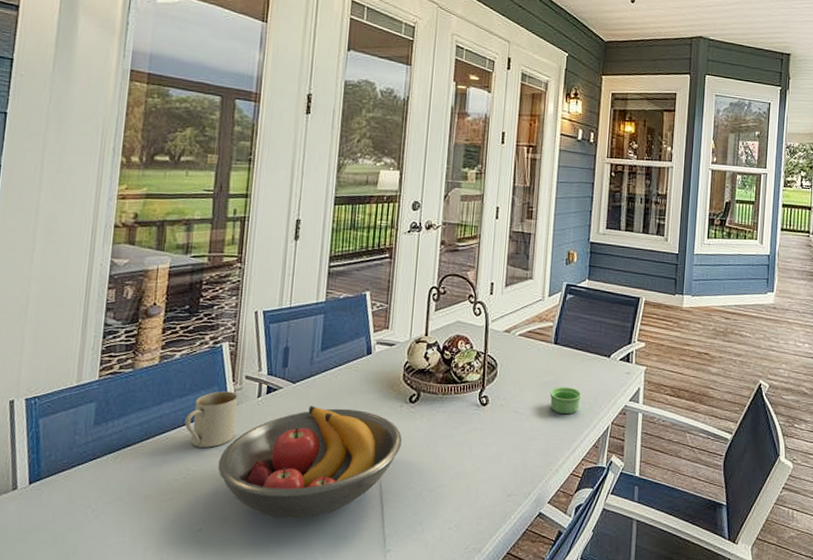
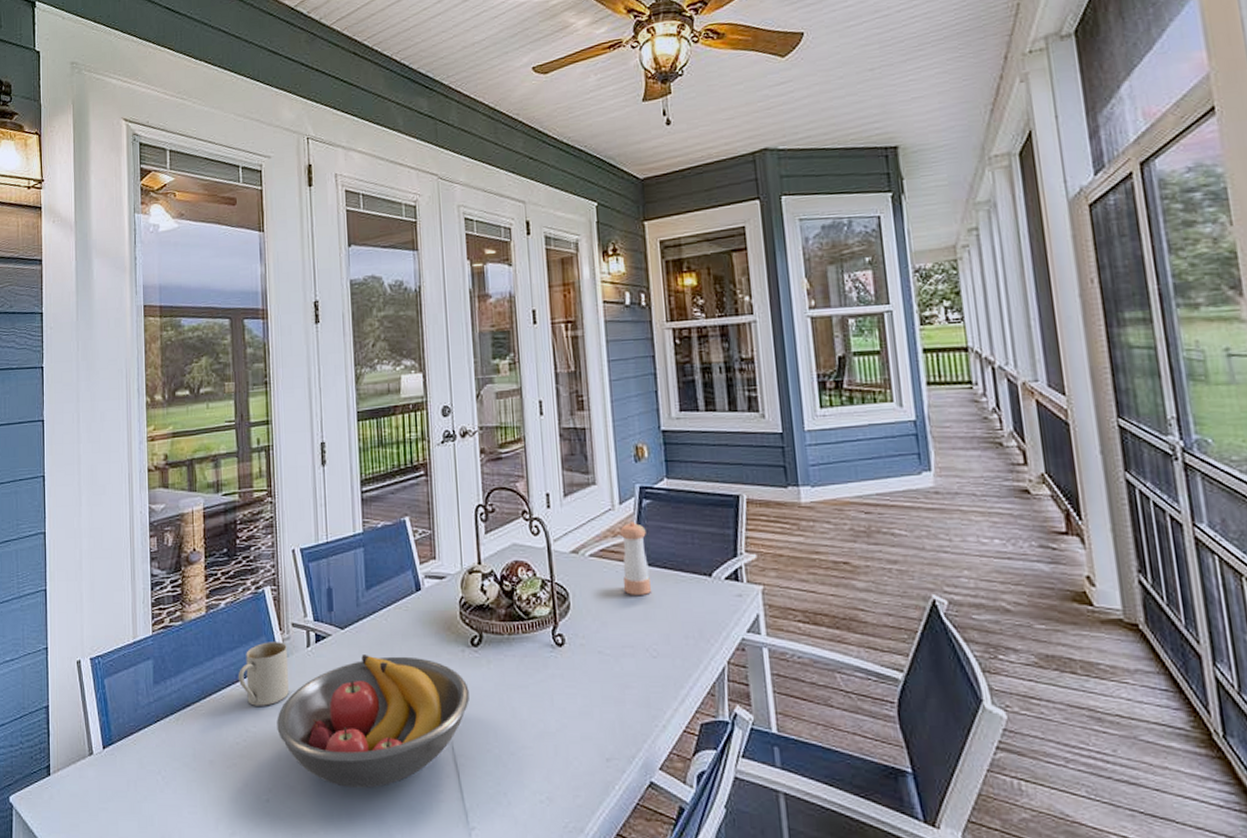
pepper shaker: none [542,311,566,369] -> present [620,522,651,595]
ramekin: present [550,387,582,415] -> none [640,618,682,654]

